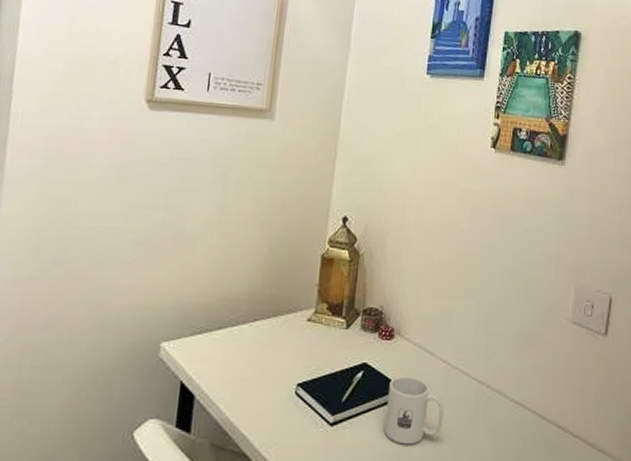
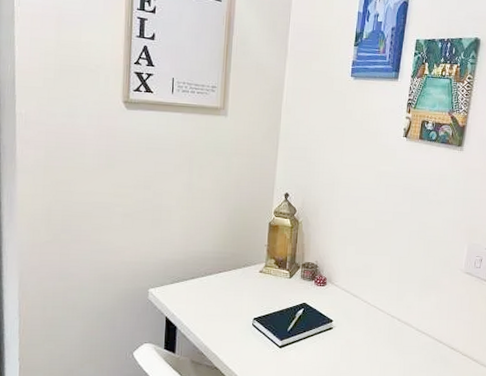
mug: present [383,375,444,445] -> none [319,312,365,361]

